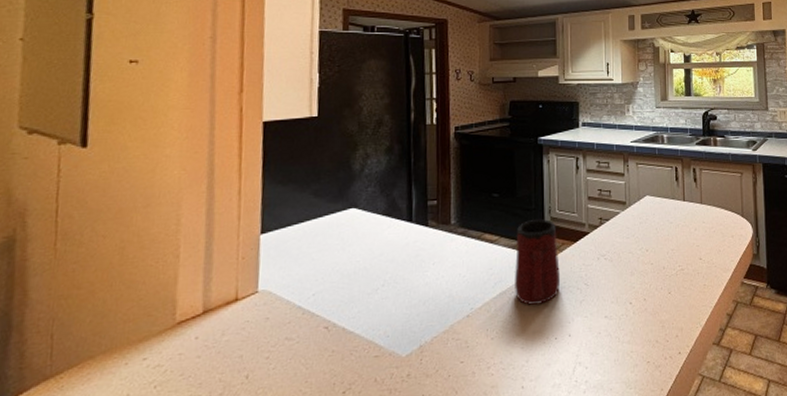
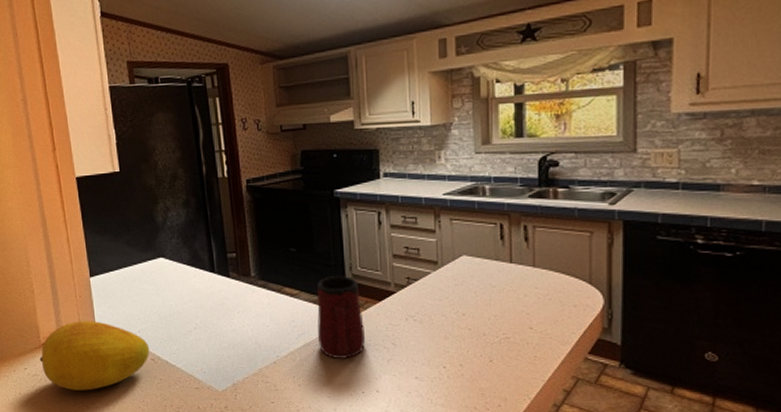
fruit: none [169,286,325,381] -> present [39,321,150,391]

